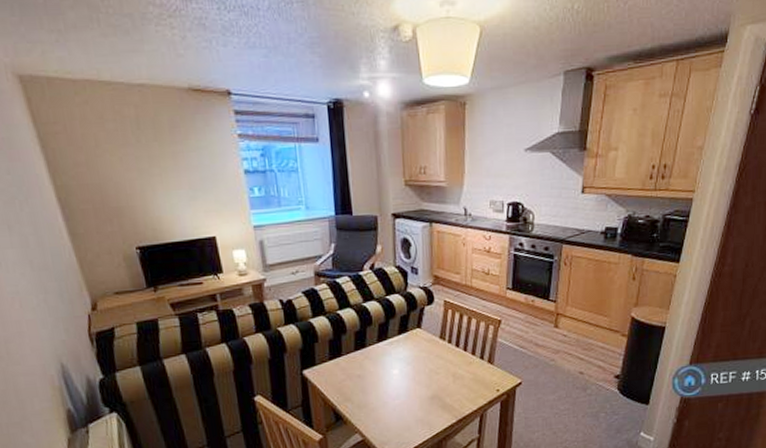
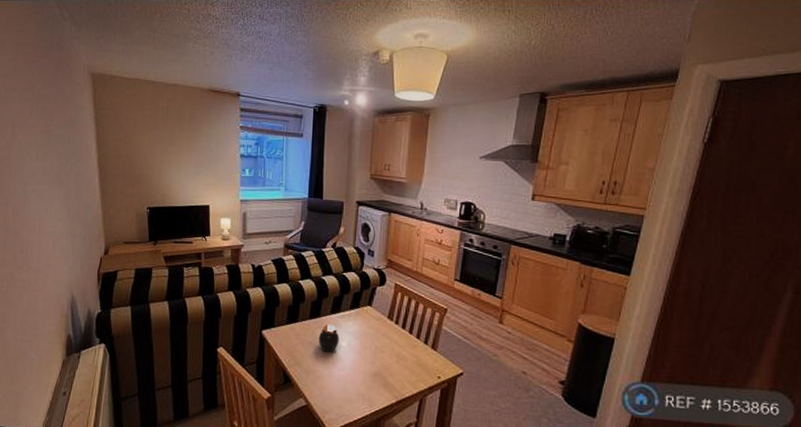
jar: none [366,353,390,383] -> present [318,324,339,352]

